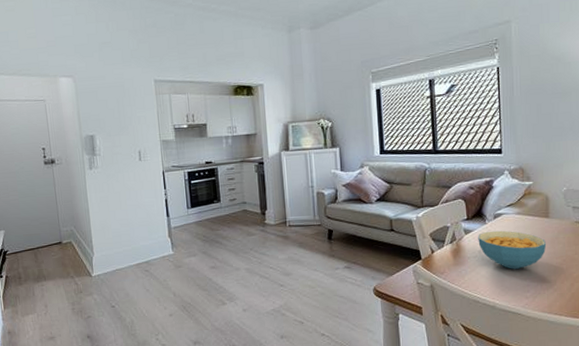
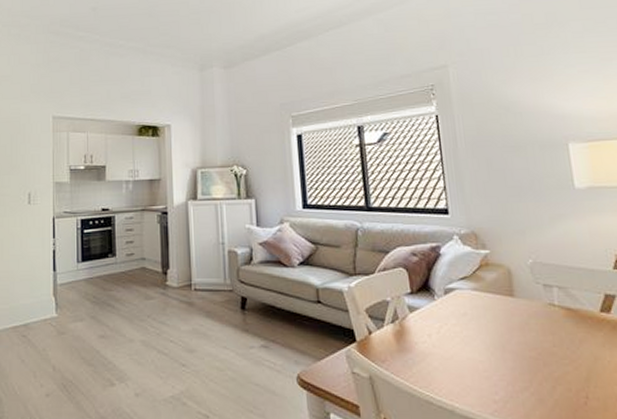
cereal bowl: present [478,230,546,269] -> none [426,310,514,362]

